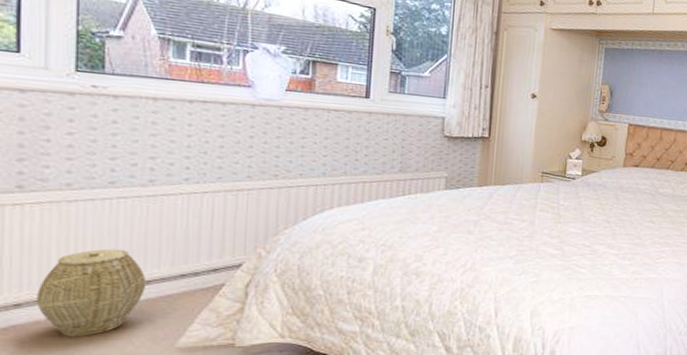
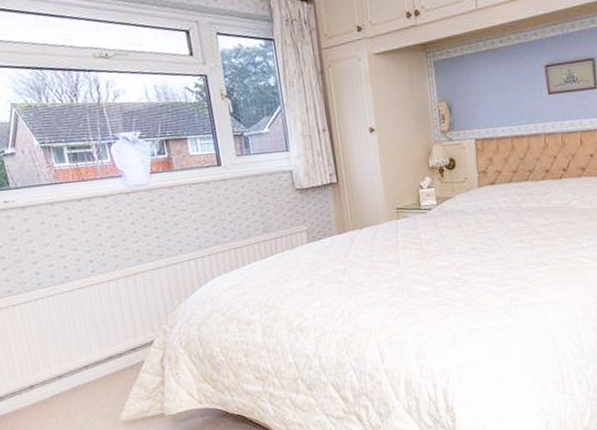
woven basket: present [37,248,147,336] -> none [11,341,86,420]

